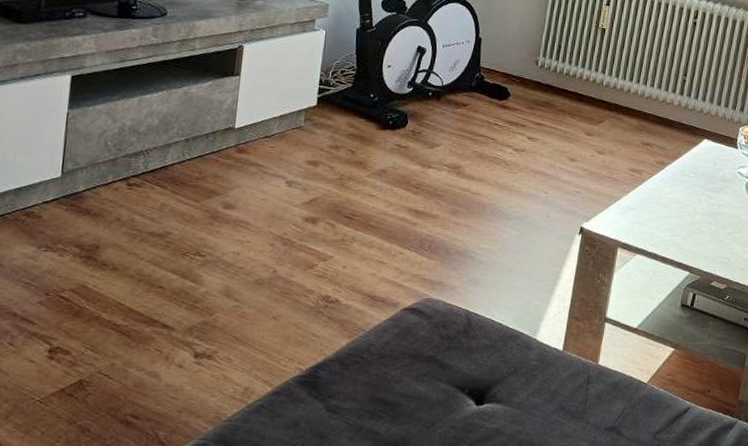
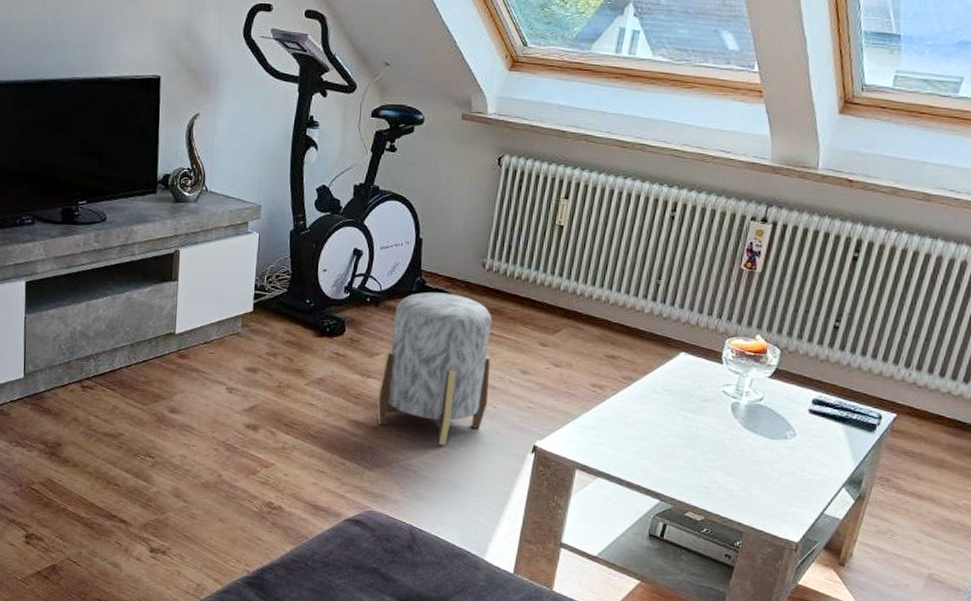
stool: none [436,86,544,230] -> present [377,292,492,445]

